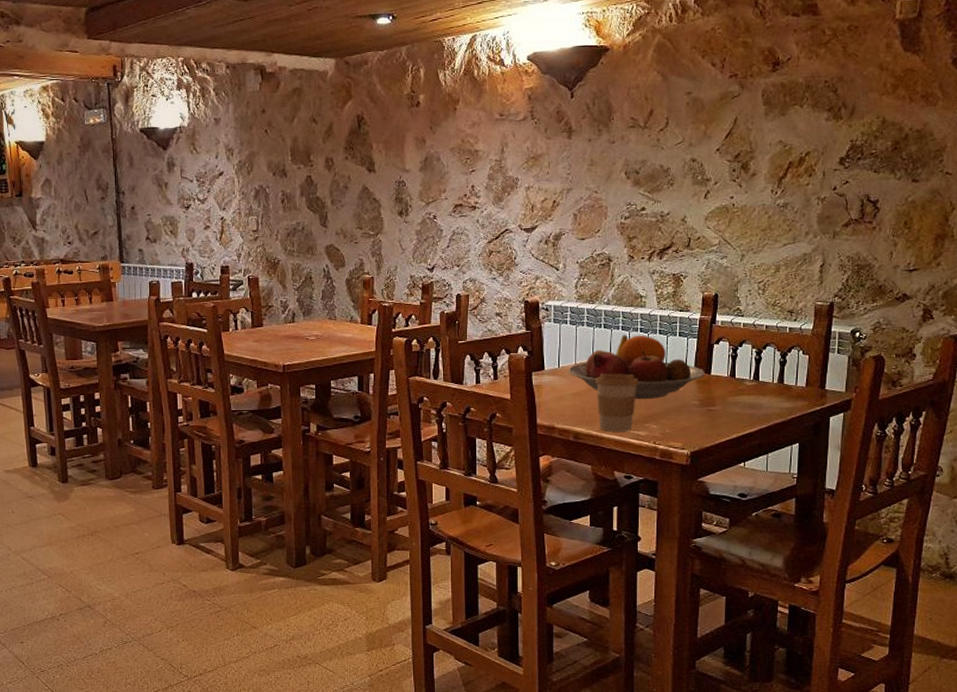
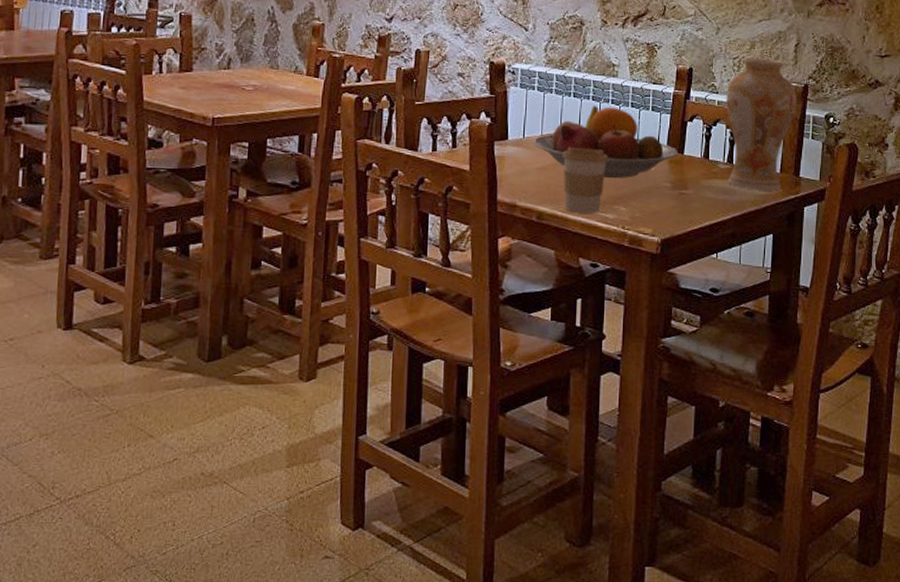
vase: none [751,280,822,404] -> present [726,57,797,191]

